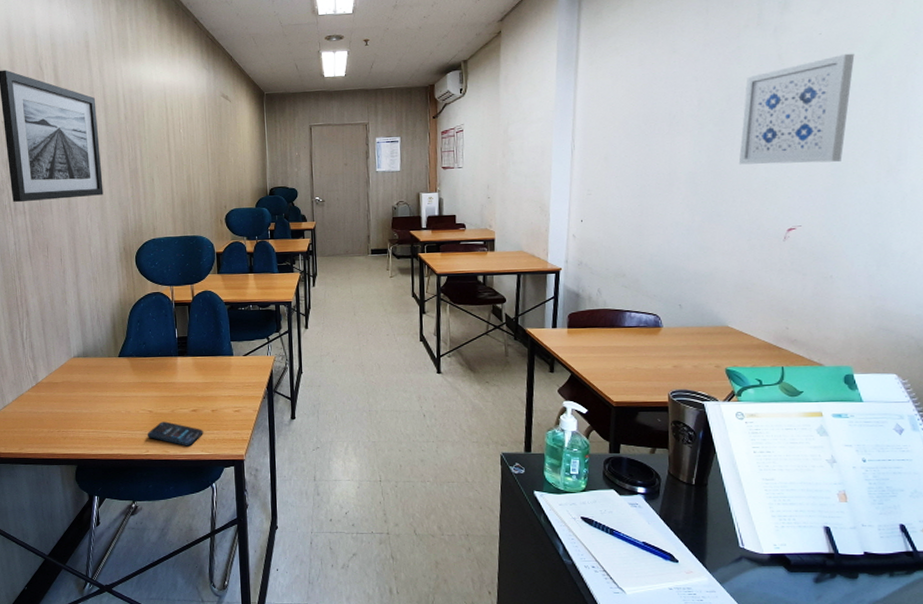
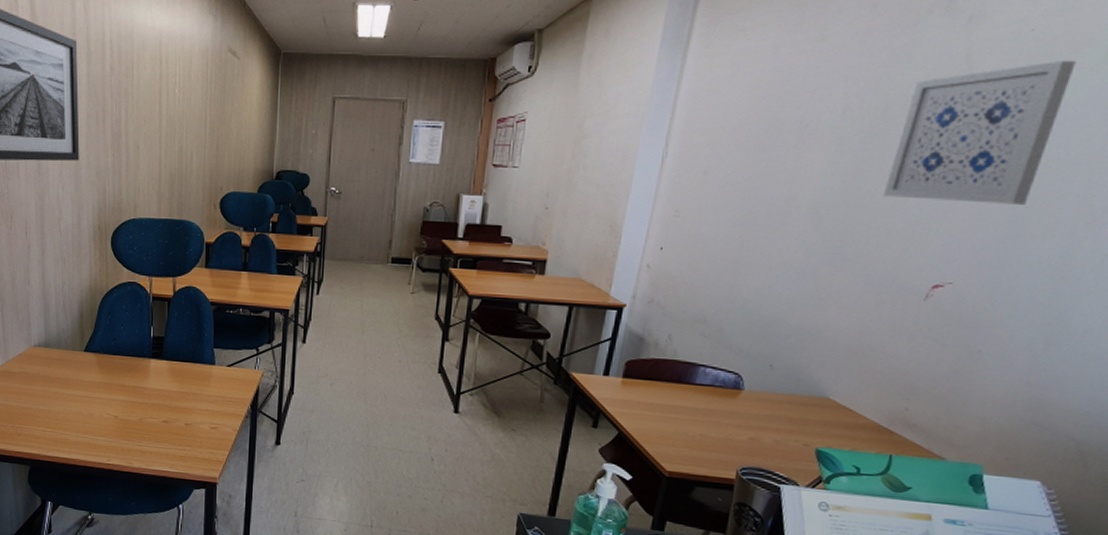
smartphone: present [148,421,203,446] -> none [111,429,174,461]

